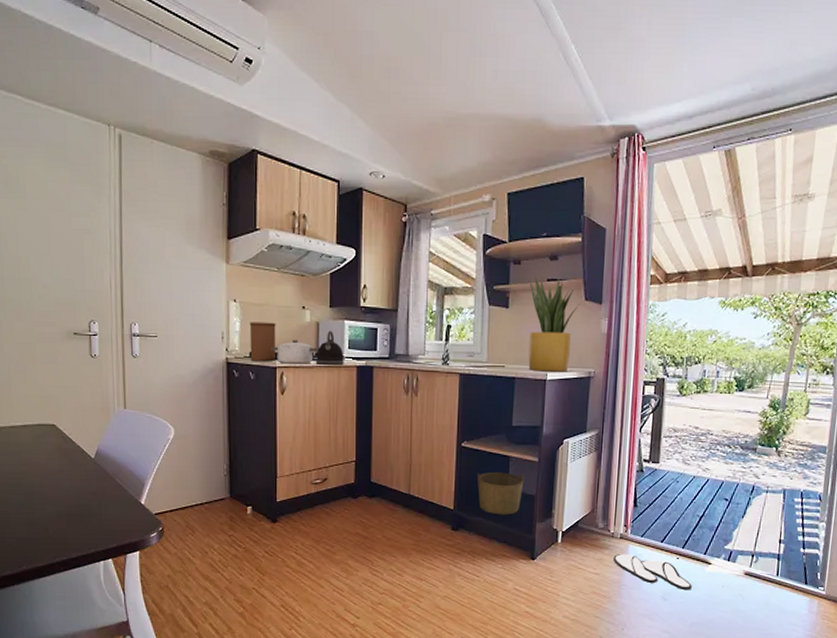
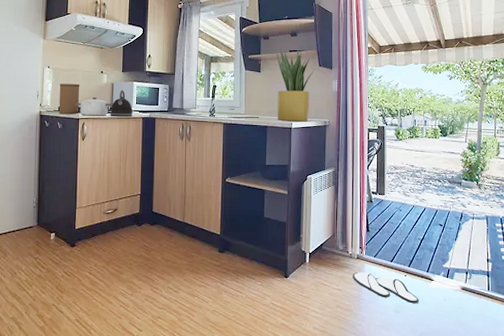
basket: present [477,471,525,515] -> none [238,202,277,239]

